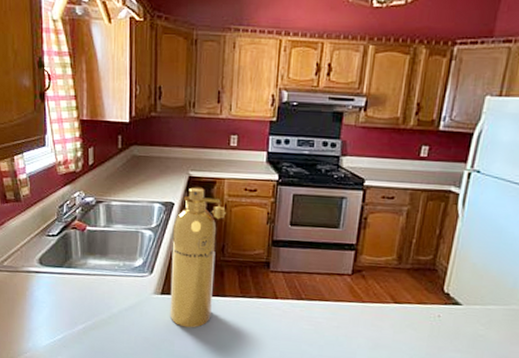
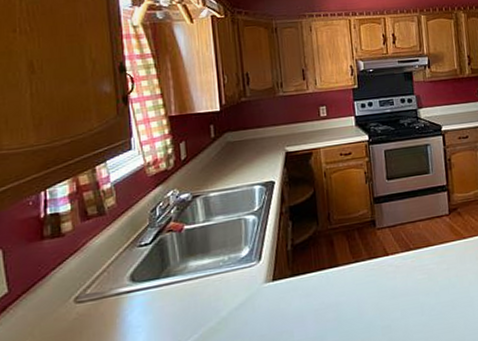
spray bottle: present [169,186,226,328] -> none [276,160,328,312]

